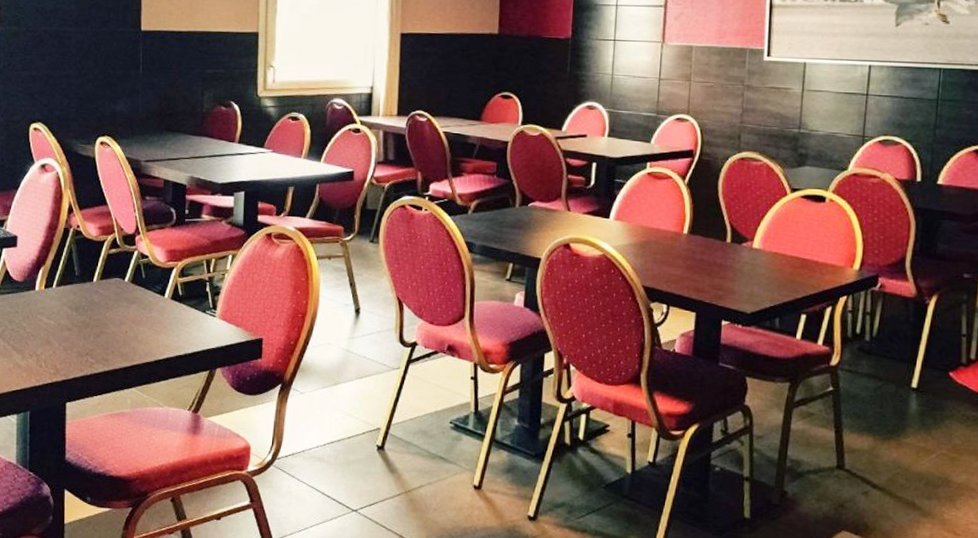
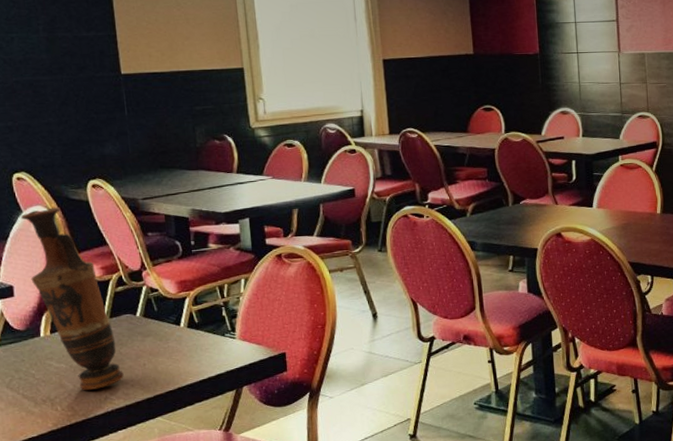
vase: none [32,161,106,351] -> present [20,207,124,391]

